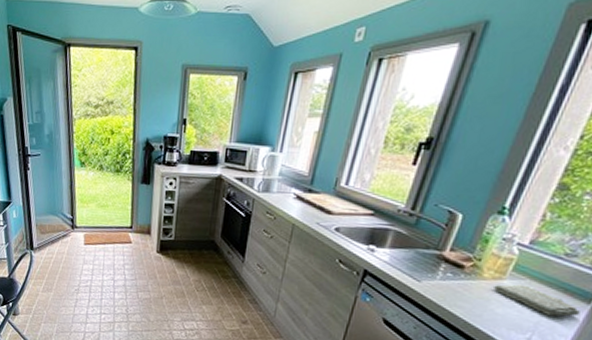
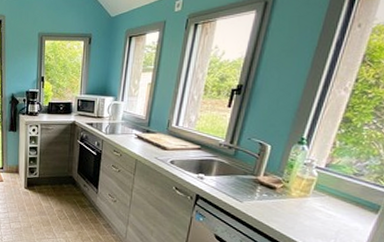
washcloth: present [494,284,580,317] -> none [301,200,370,225]

